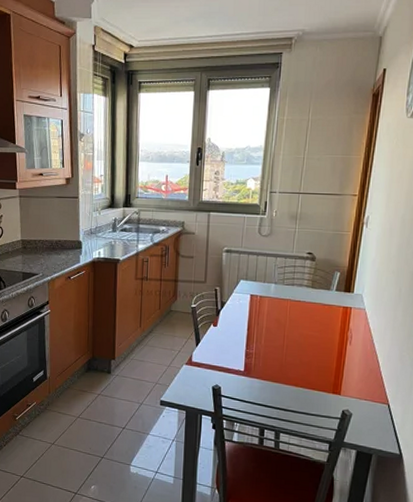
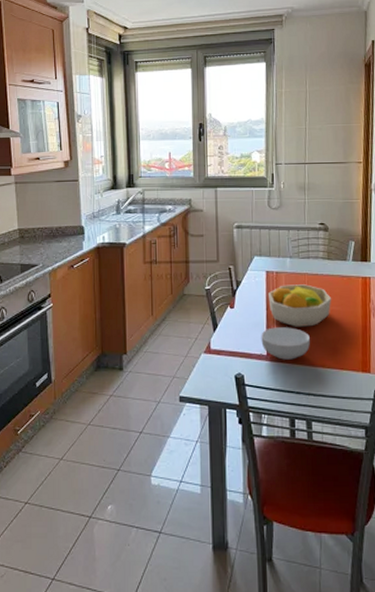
cereal bowl: none [240,346,286,377] -> present [261,327,310,360]
fruit bowl: none [250,308,312,349] -> present [268,284,332,327]

